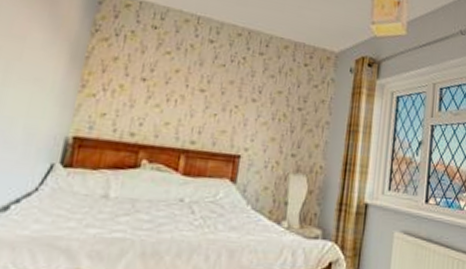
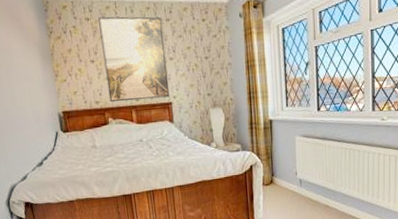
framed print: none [151,29,254,148] -> present [98,16,170,102]

